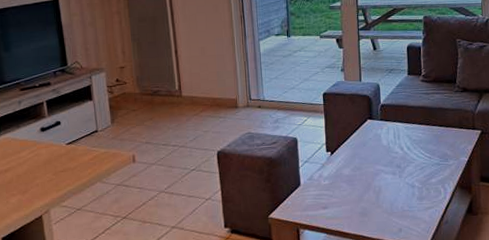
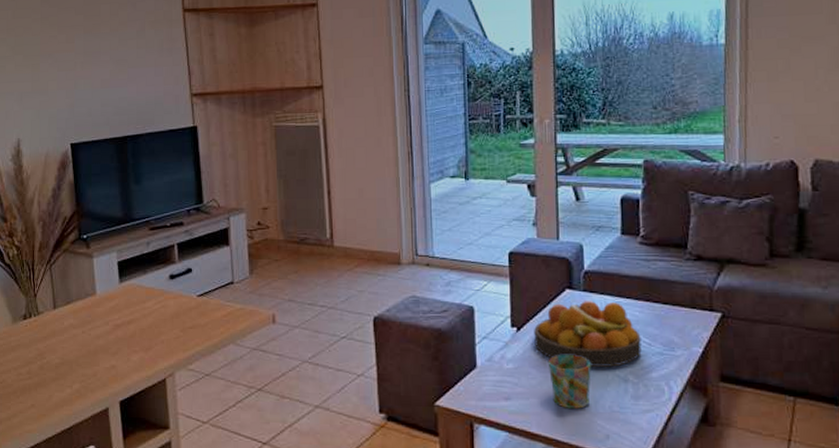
fruit bowl: none [344,127,424,178] -> present [534,301,642,367]
mug: none [355,170,388,211] -> present [547,355,591,409]

